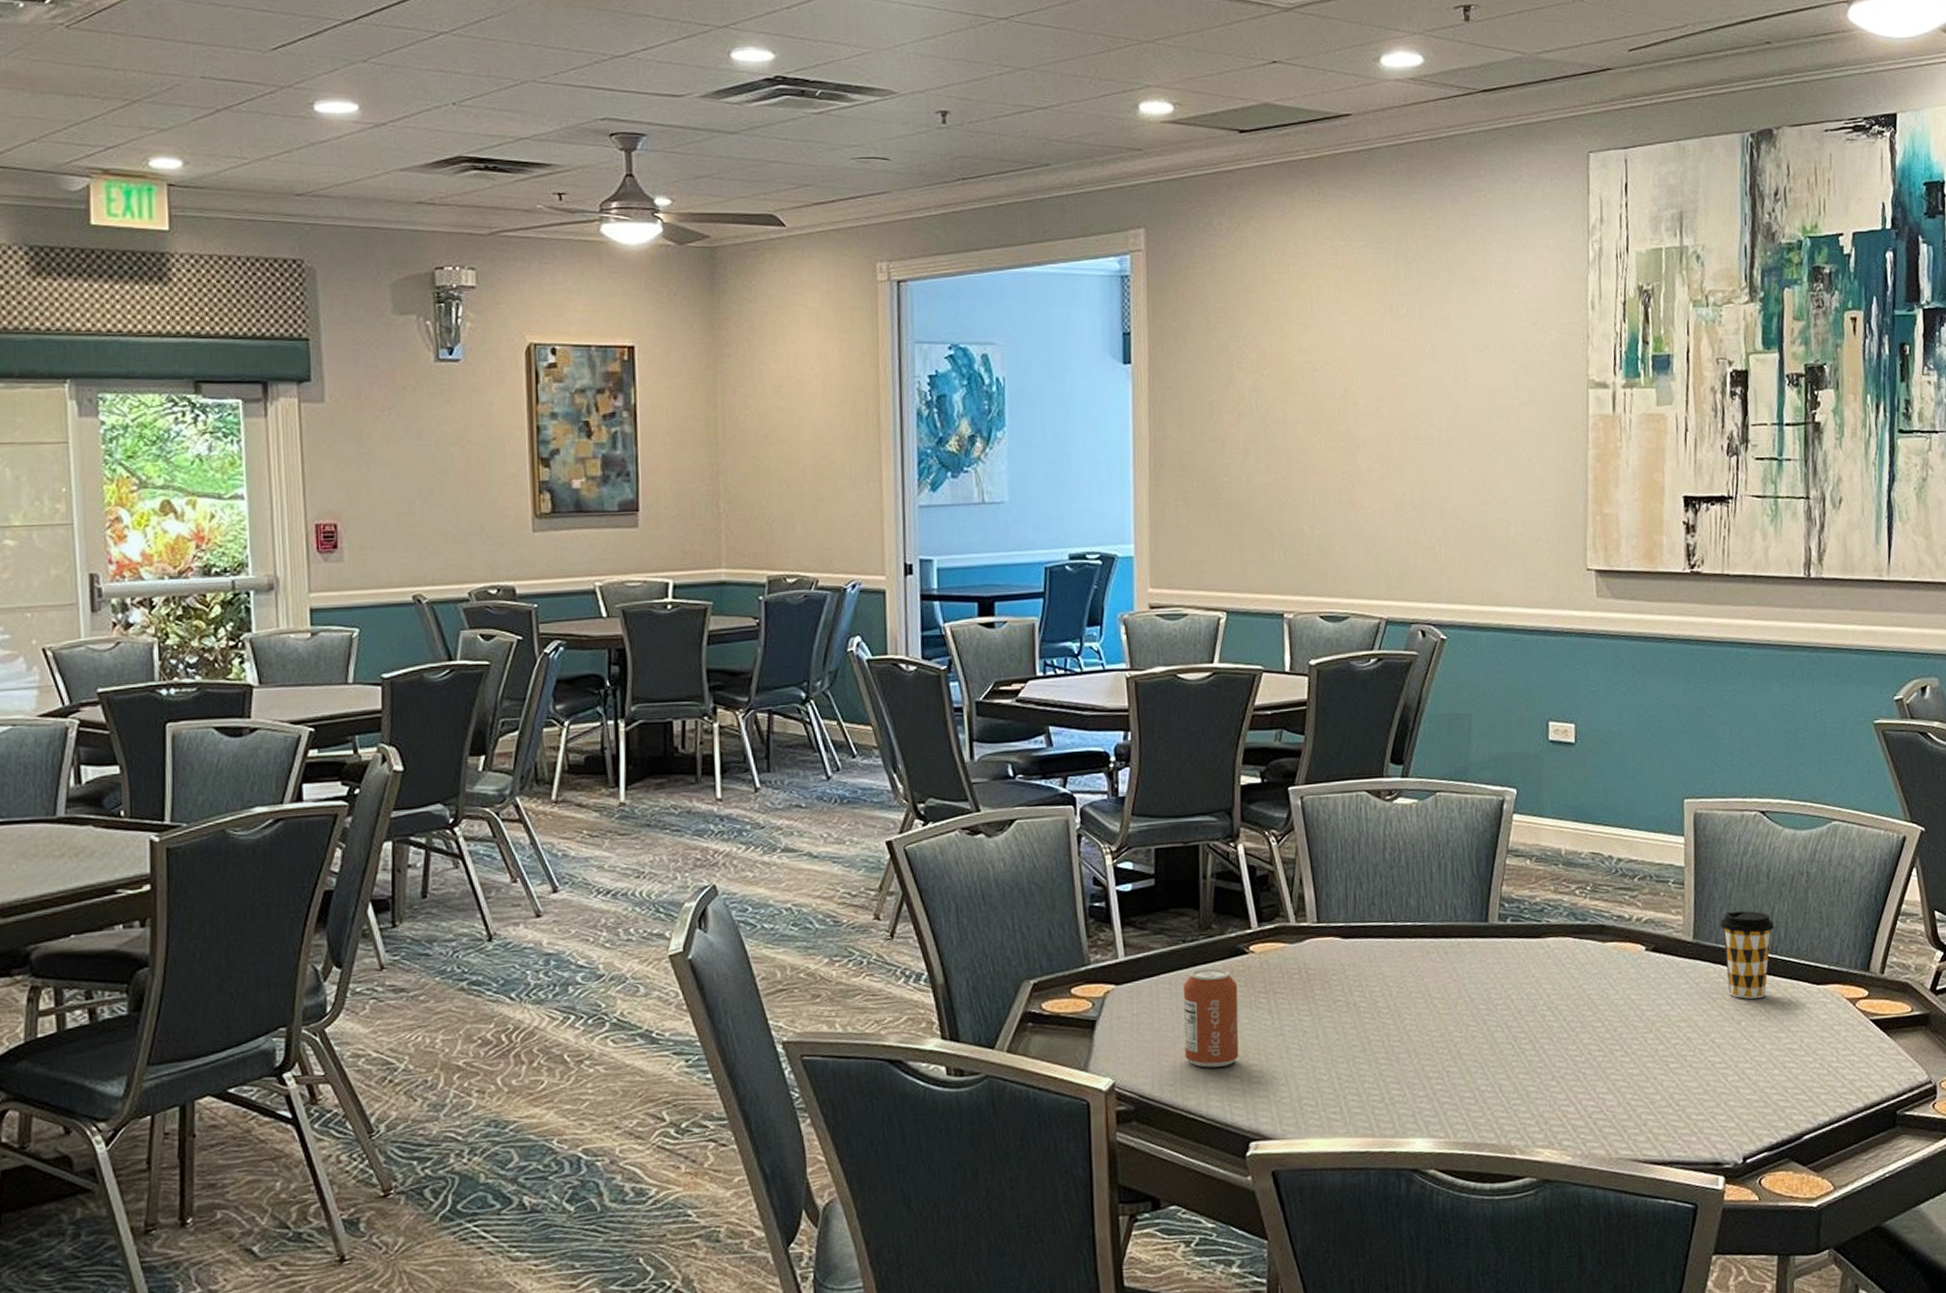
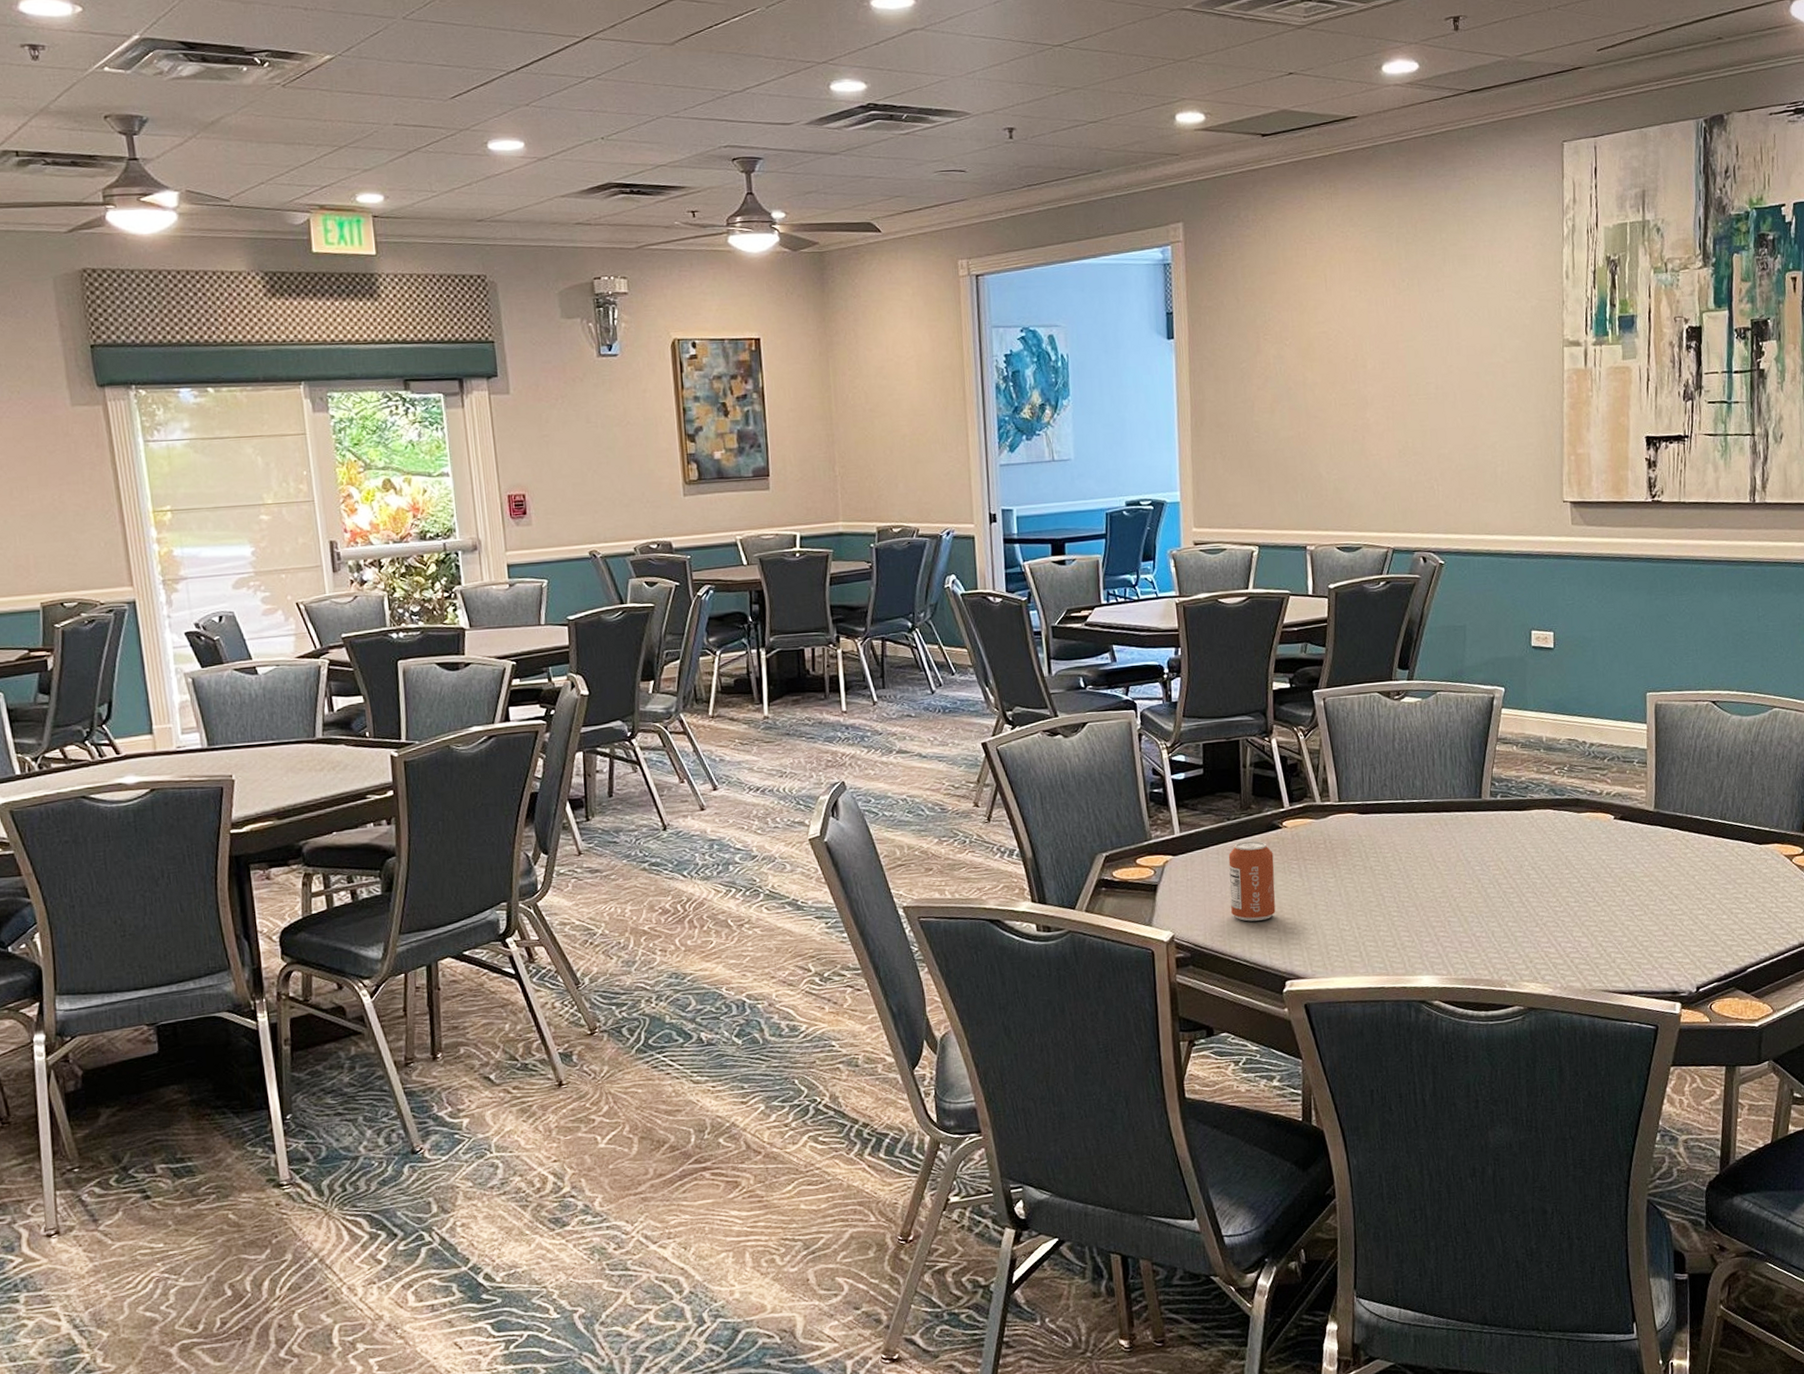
coffee cup: present [1720,910,1774,999] -> none [1677,784,1723,857]

